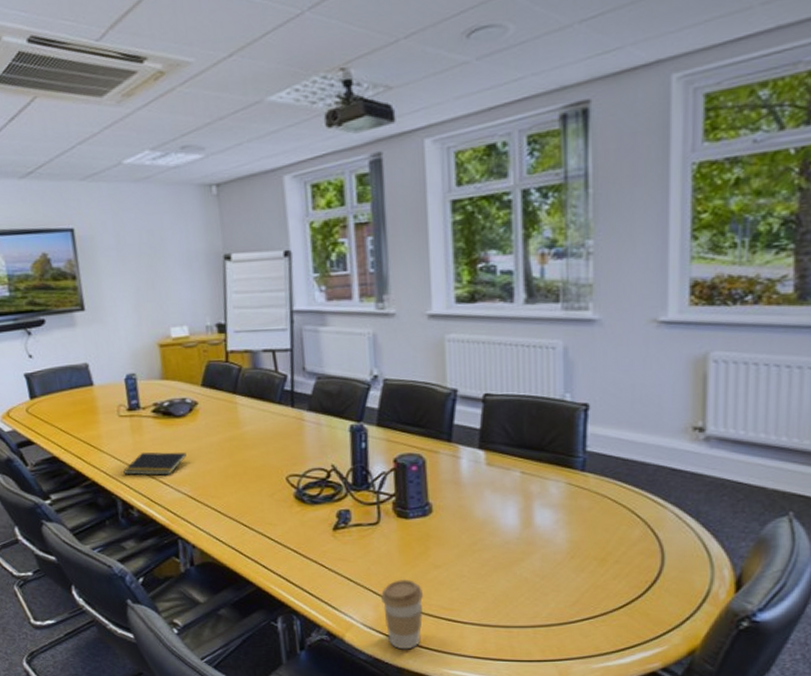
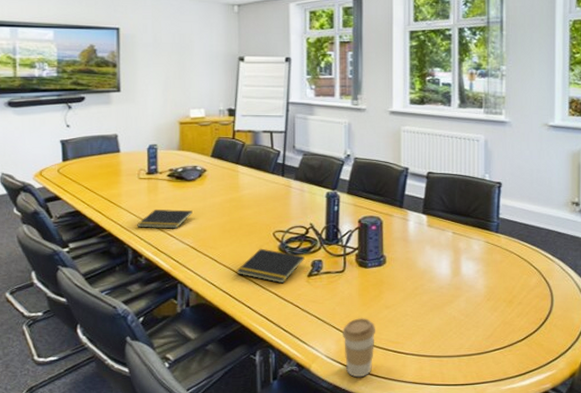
notepad: none [245,496,328,539] -> present [236,248,305,284]

